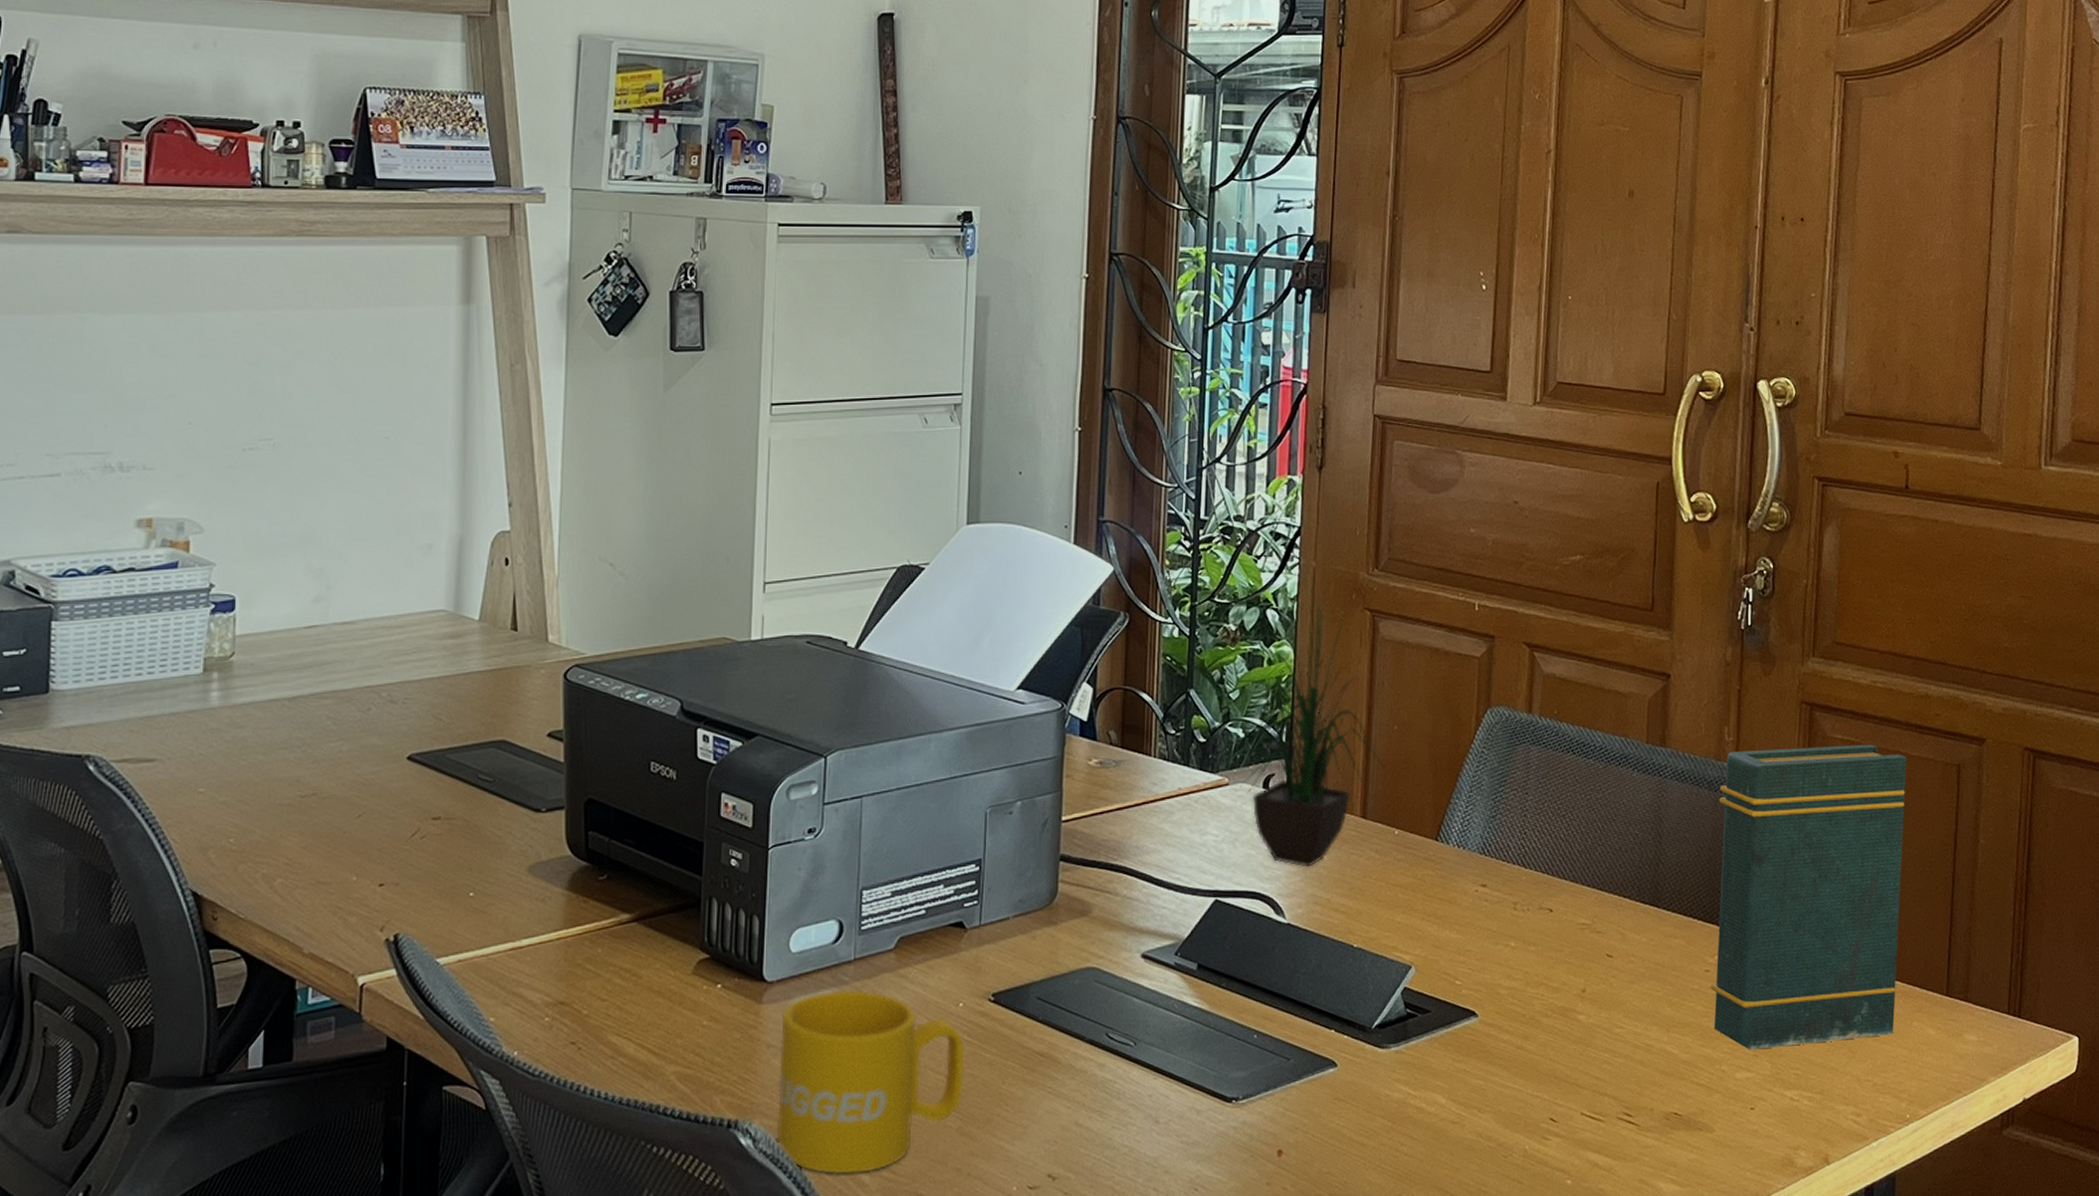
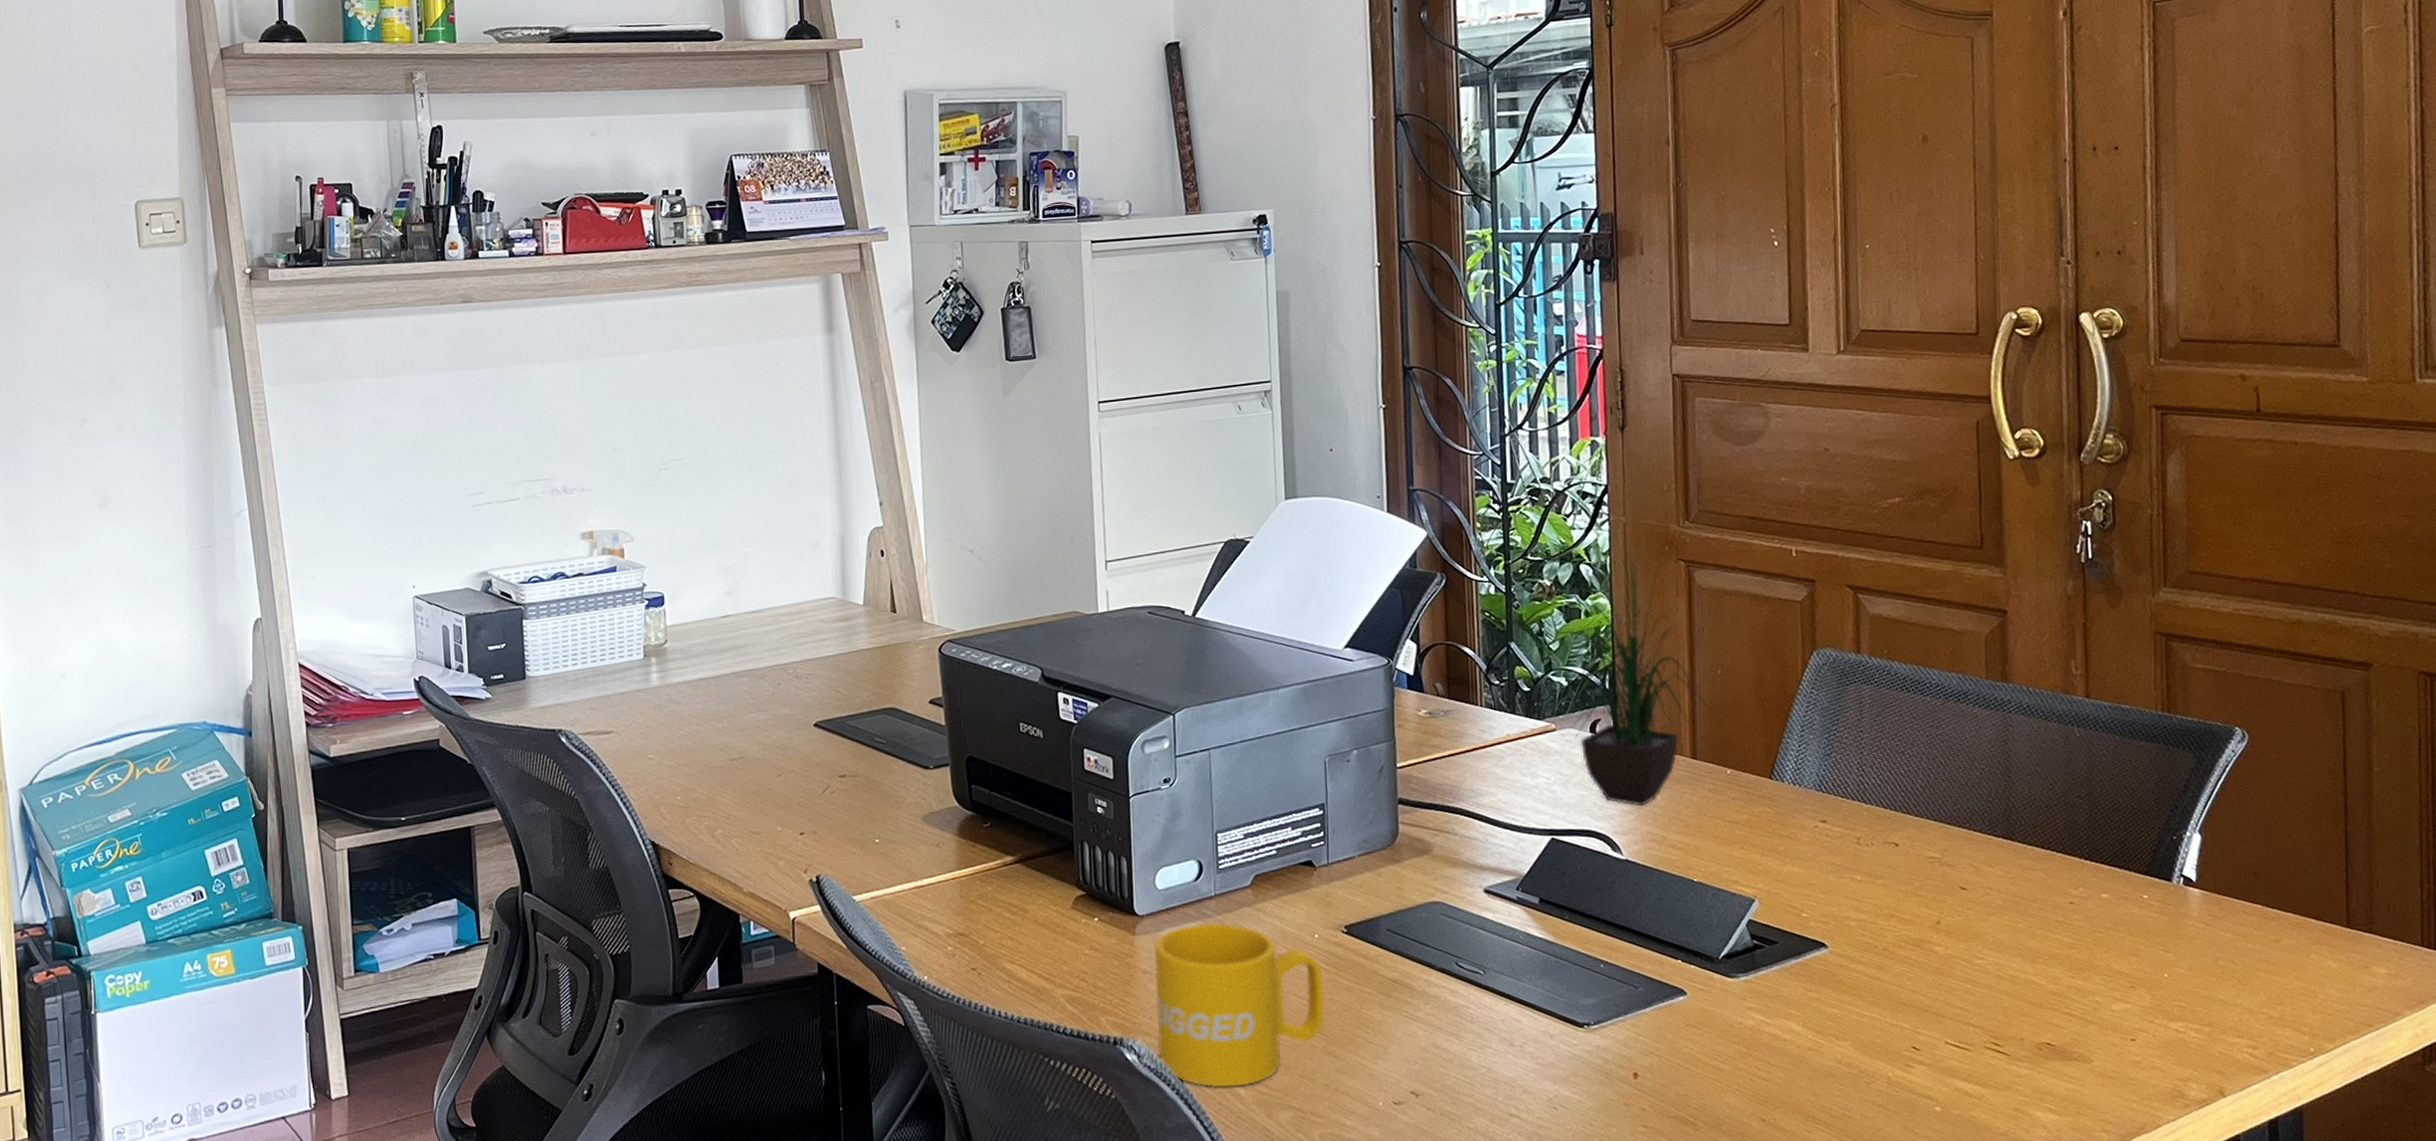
book: present [1710,744,1907,1050] -> none [2070,672,2289,982]

